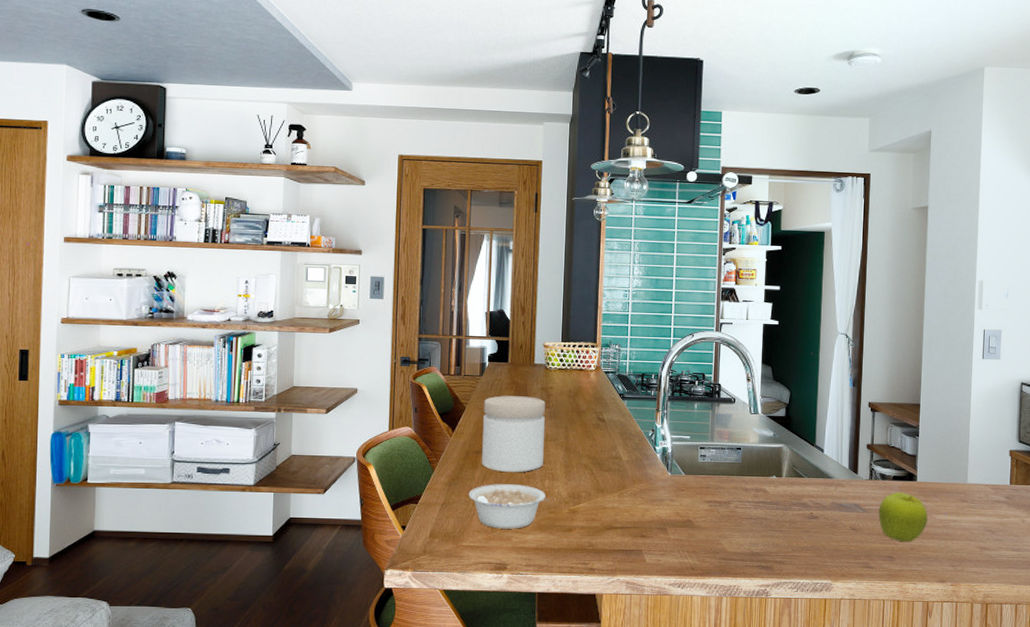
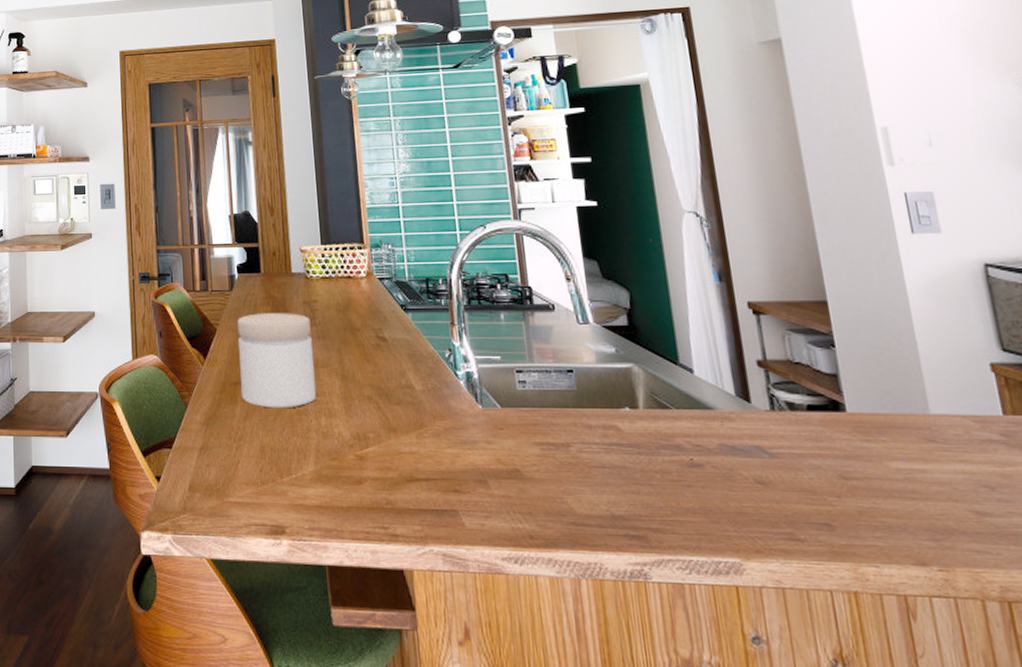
legume: present [468,484,549,529] -> none [229,423,328,481]
fruit: present [878,492,928,542] -> none [793,428,878,502]

